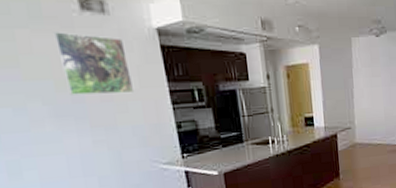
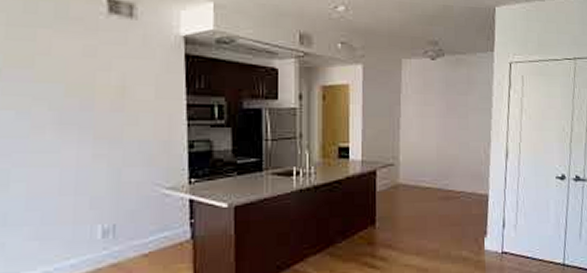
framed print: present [53,32,135,95] -> none [75,34,149,105]

